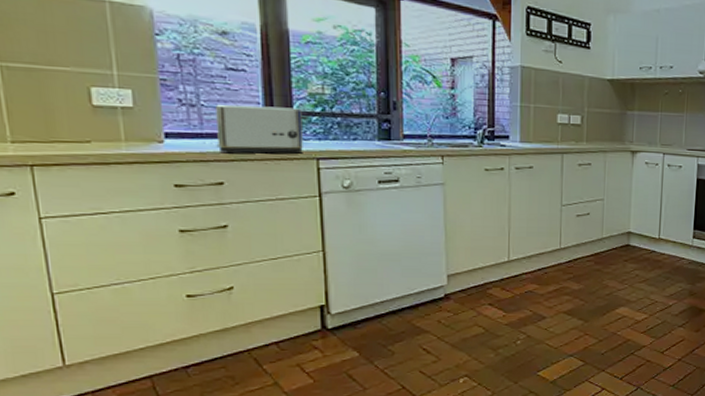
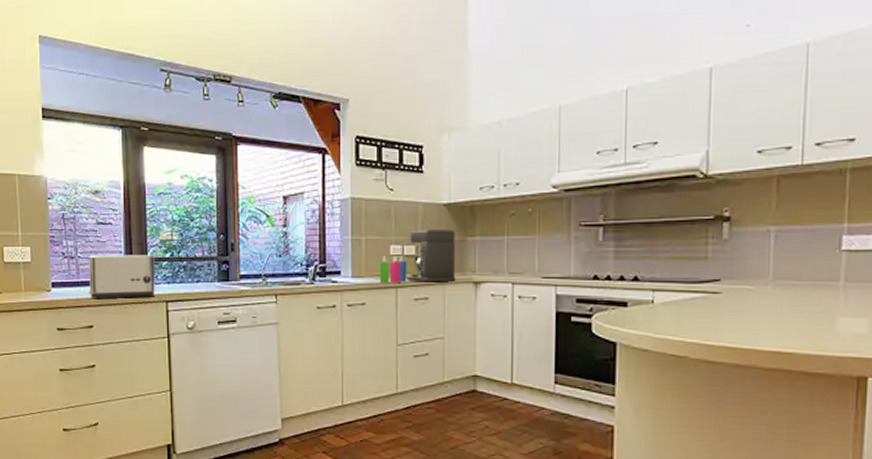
soap dispenser: none [546,124,573,150] -> present [379,256,407,284]
coffee maker: none [572,101,617,151] -> present [407,229,456,284]

